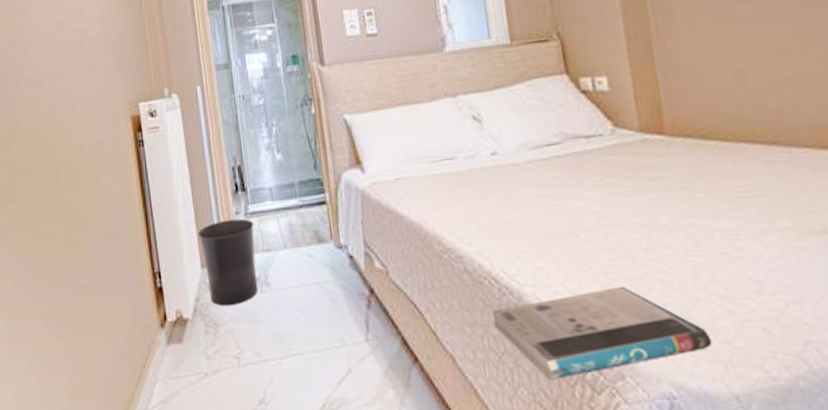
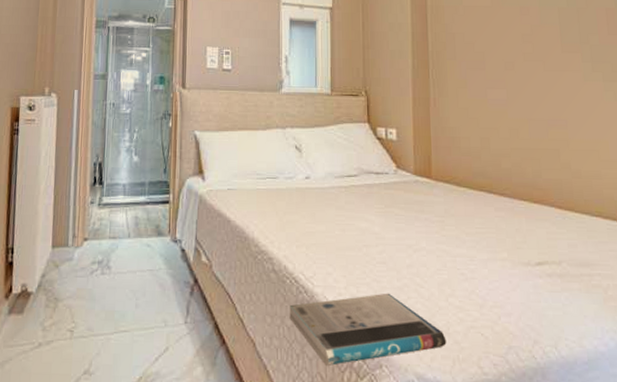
waste bin: present [198,218,258,305] -> none [54,207,105,283]

